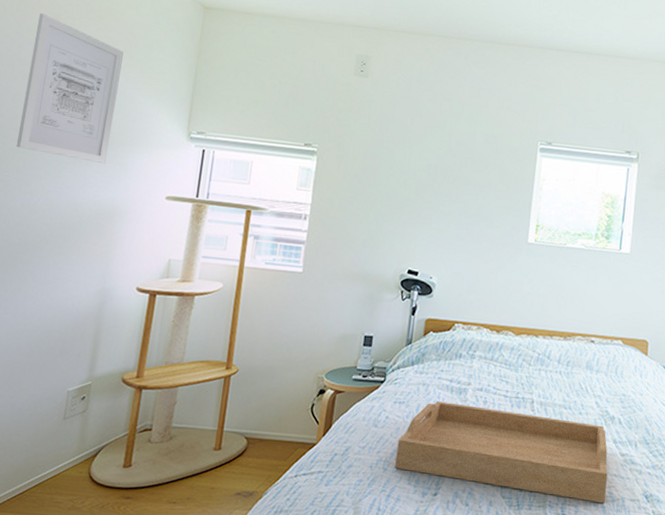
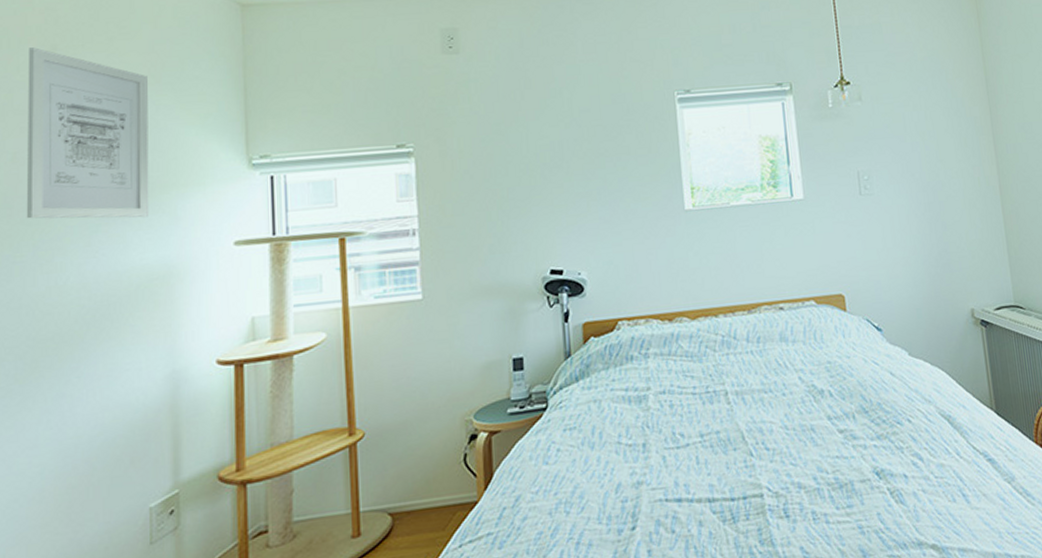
serving tray: present [395,401,608,504] -> none [577,403,832,509]

